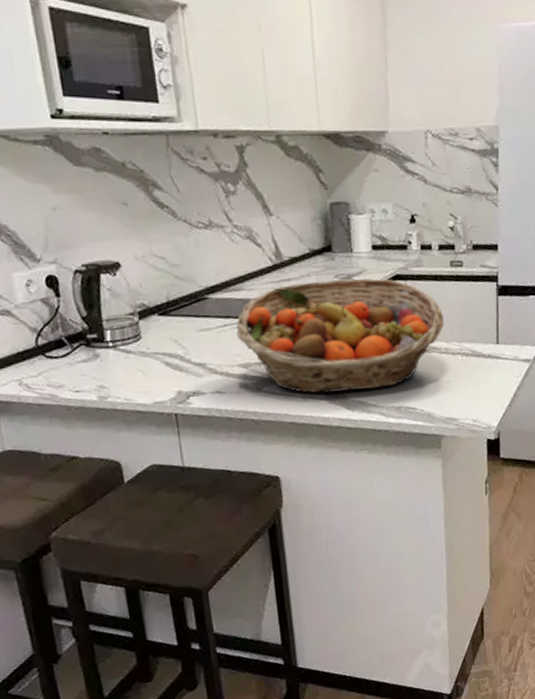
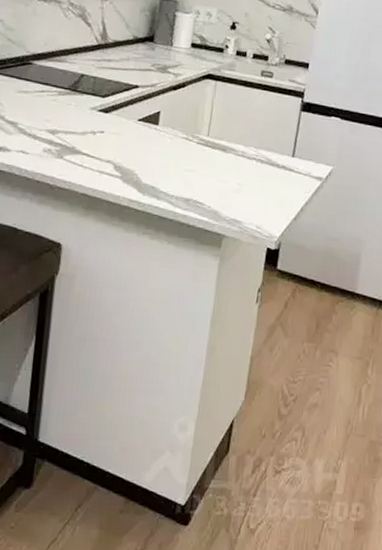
fruit basket: present [236,278,444,394] -> none [51,65,246,178]

